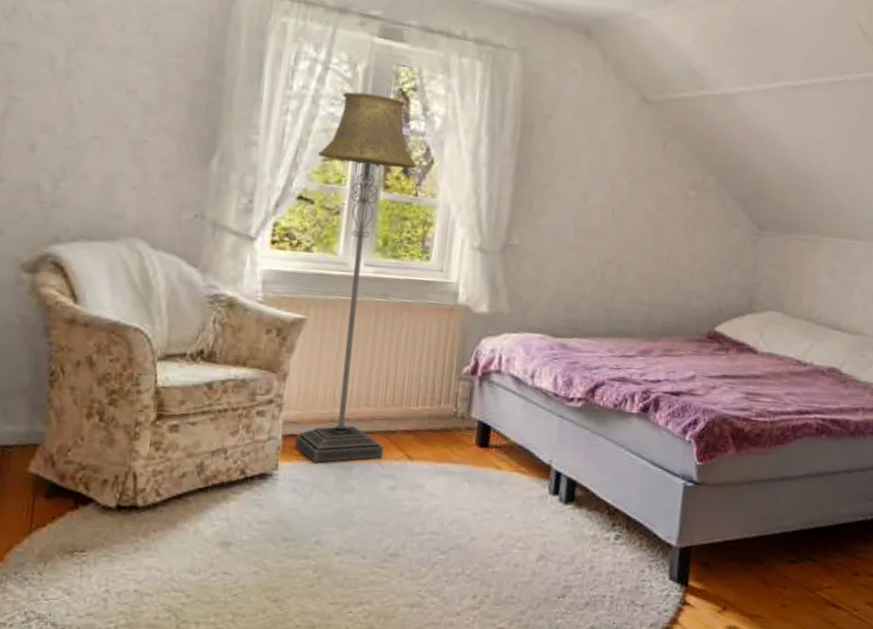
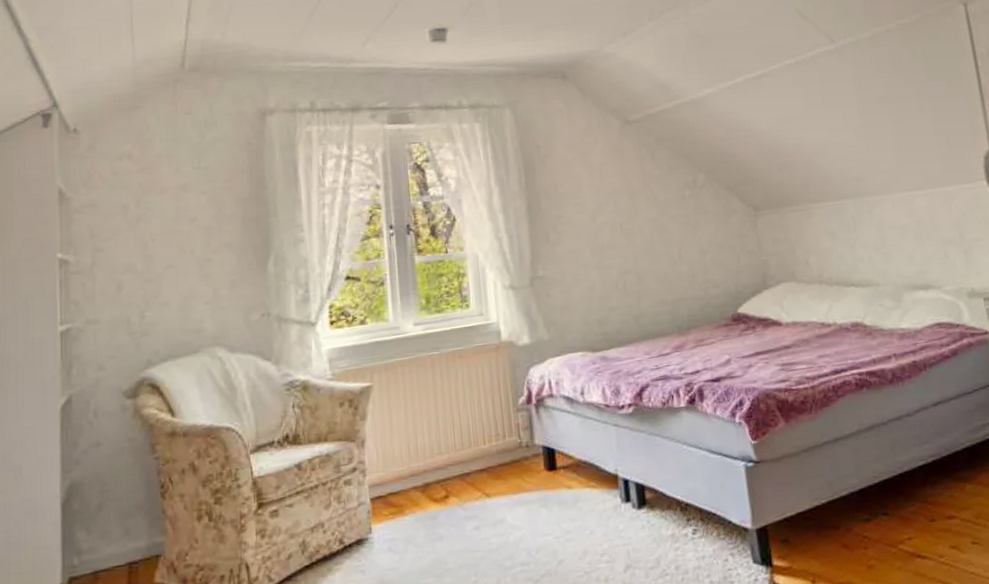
floor lamp: present [295,91,418,463] -> none [356,172,463,519]

